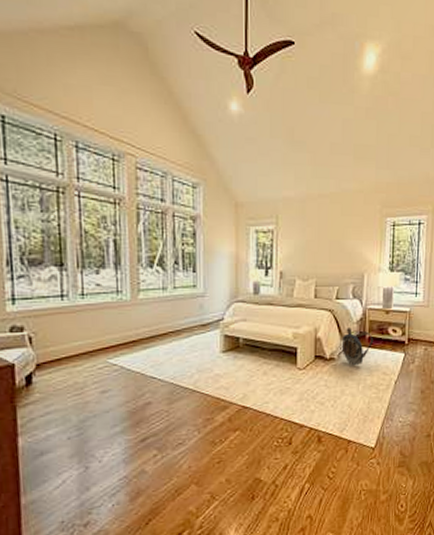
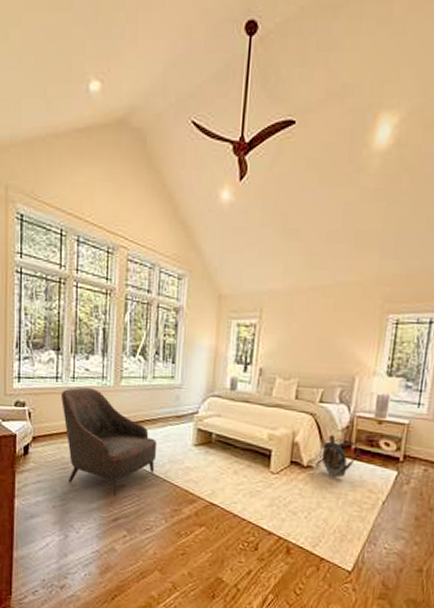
armchair: none [69,303,184,415] -> present [61,387,158,496]

